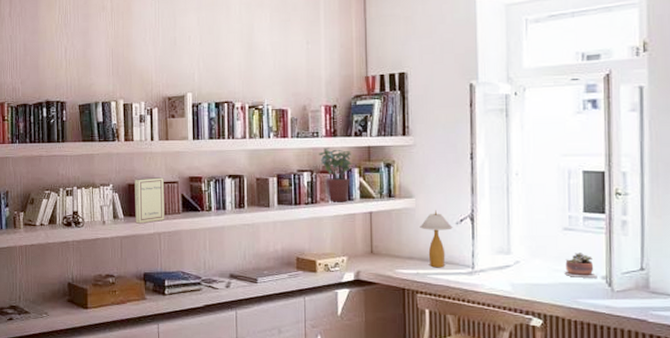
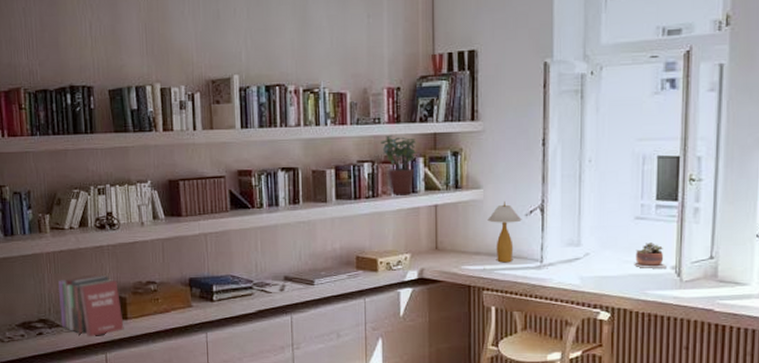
books: none [28,267,85,324] -> present [58,274,124,337]
book: present [135,178,164,224] -> none [176,172,211,224]

